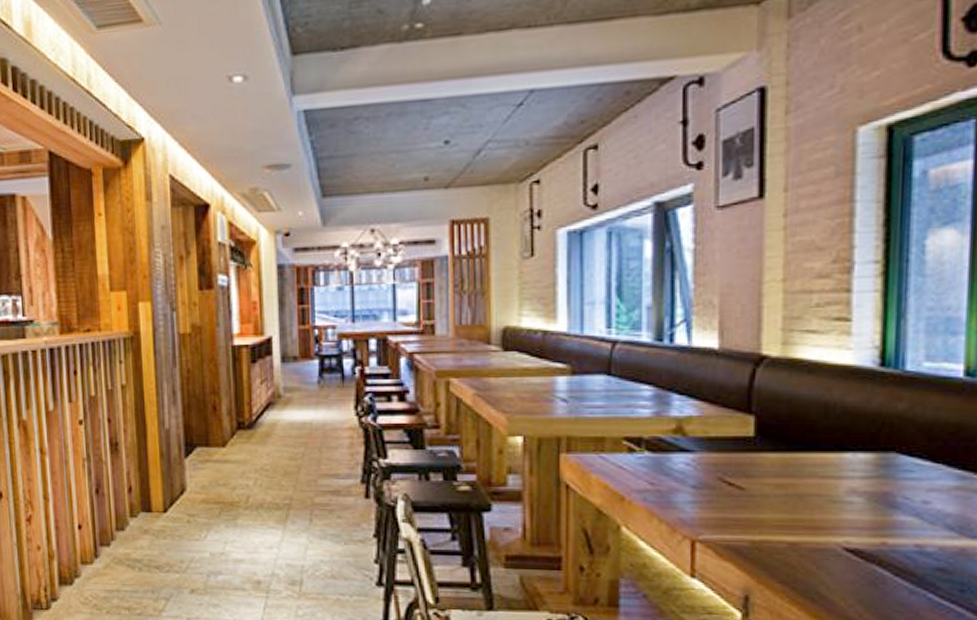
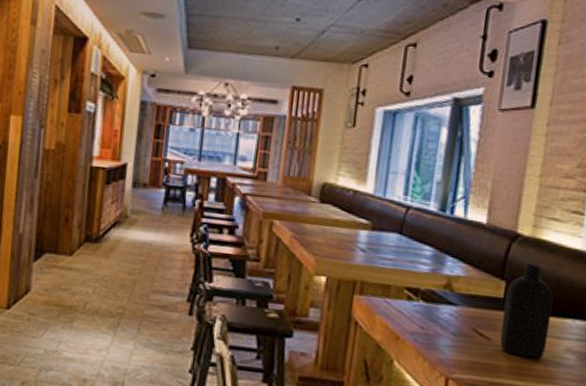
bottle: none [756,391,822,506] -> present [500,264,554,359]

